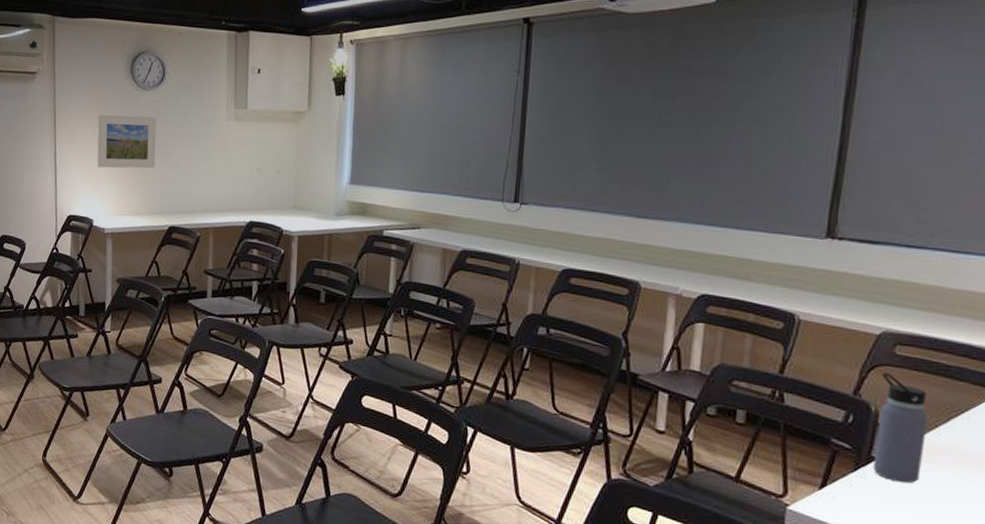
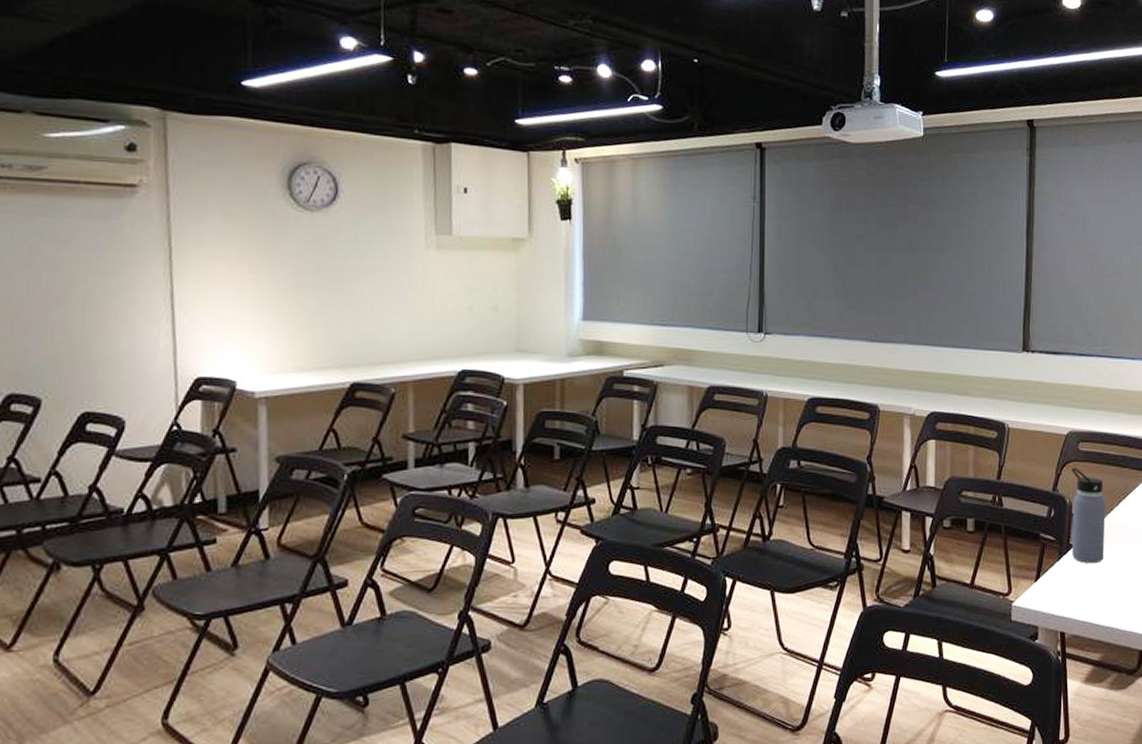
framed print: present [97,114,157,169] -> none [239,241,329,312]

